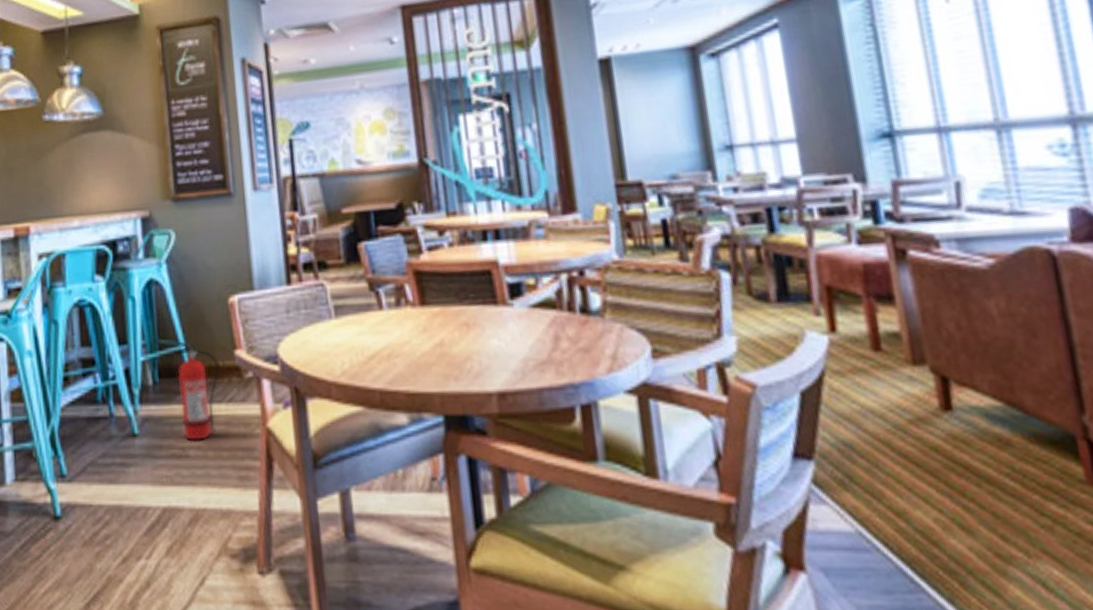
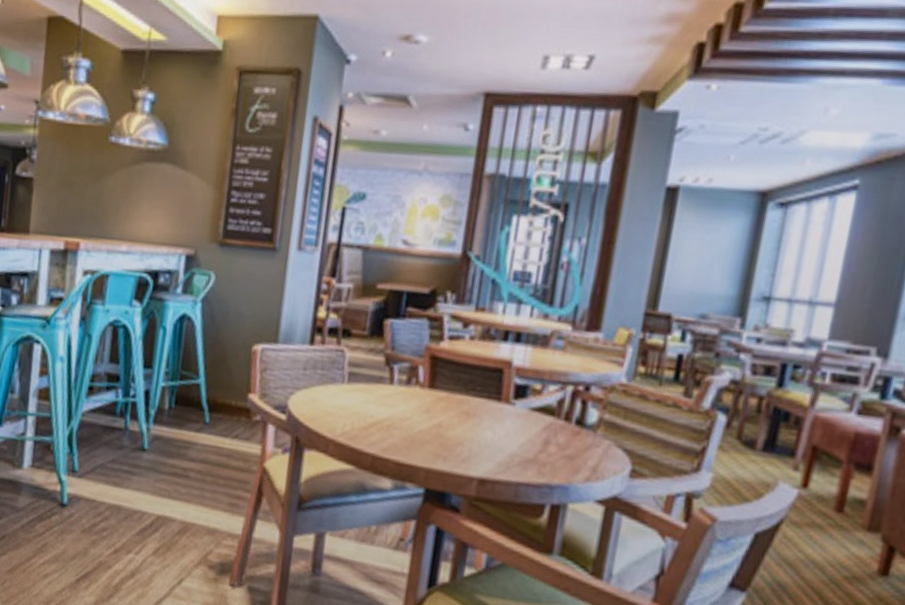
fire extinguisher: present [168,341,221,441] -> none [187,375,233,467]

